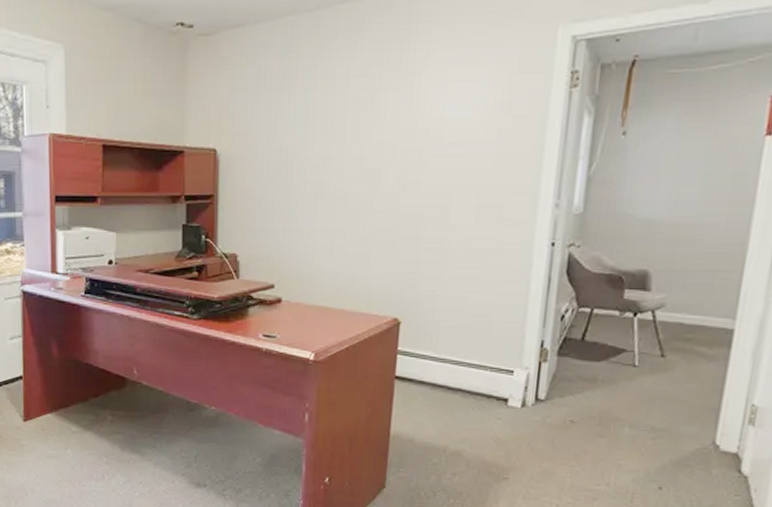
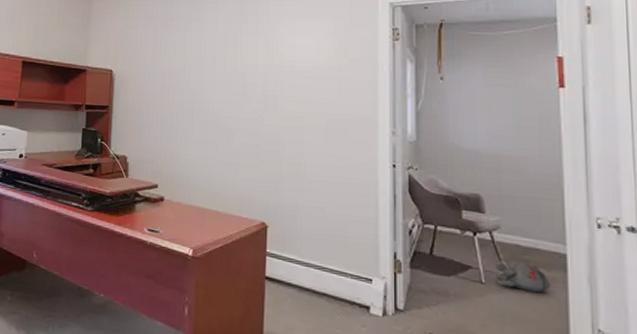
plush toy: none [650,340,711,372] -> present [495,260,551,293]

